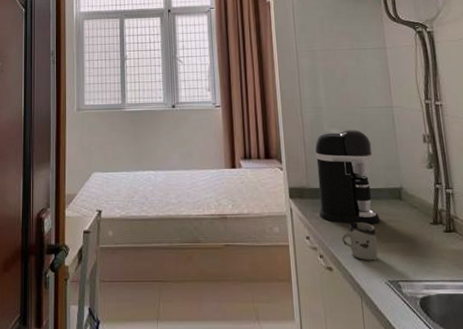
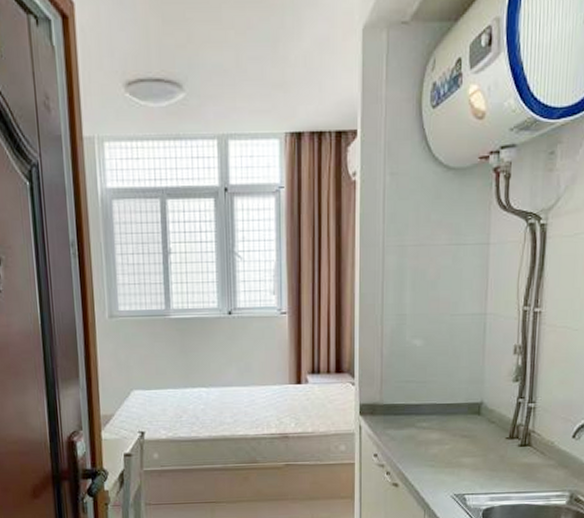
coffee maker: present [314,130,381,225] -> none [390,340,457,441]
cup: present [341,222,378,261] -> none [411,438,448,476]

